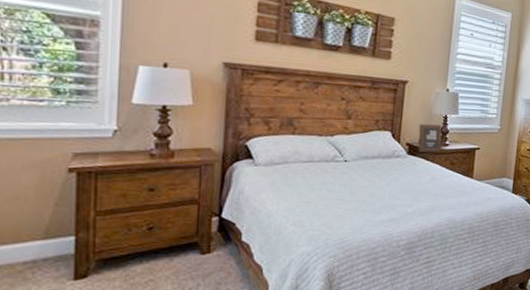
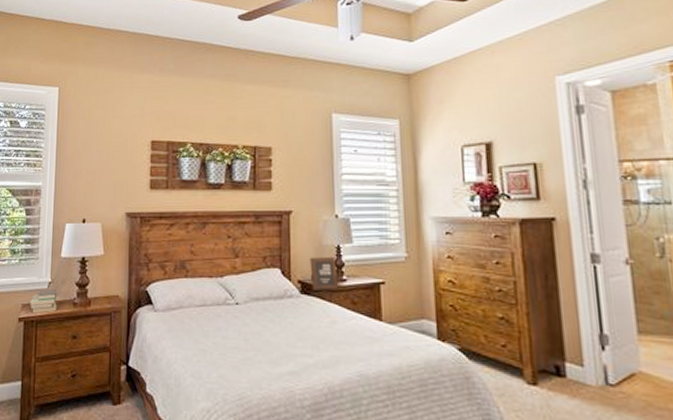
books: none [86,137,127,164] -> present [30,288,57,314]

